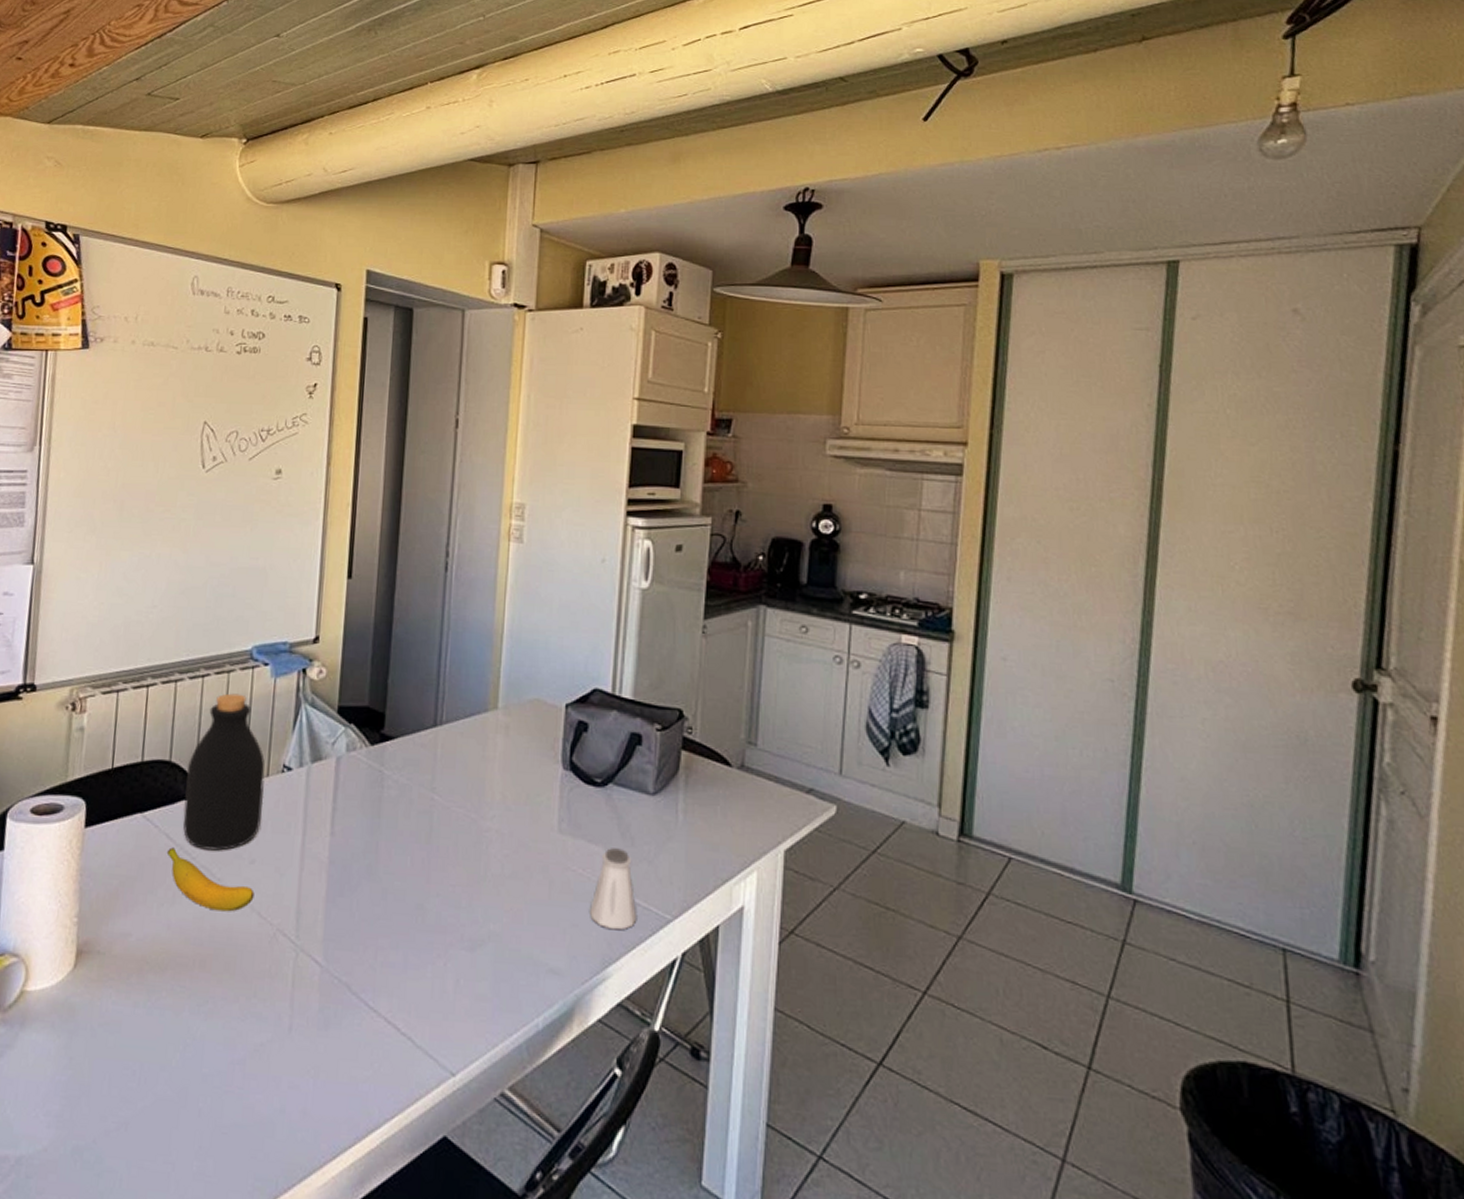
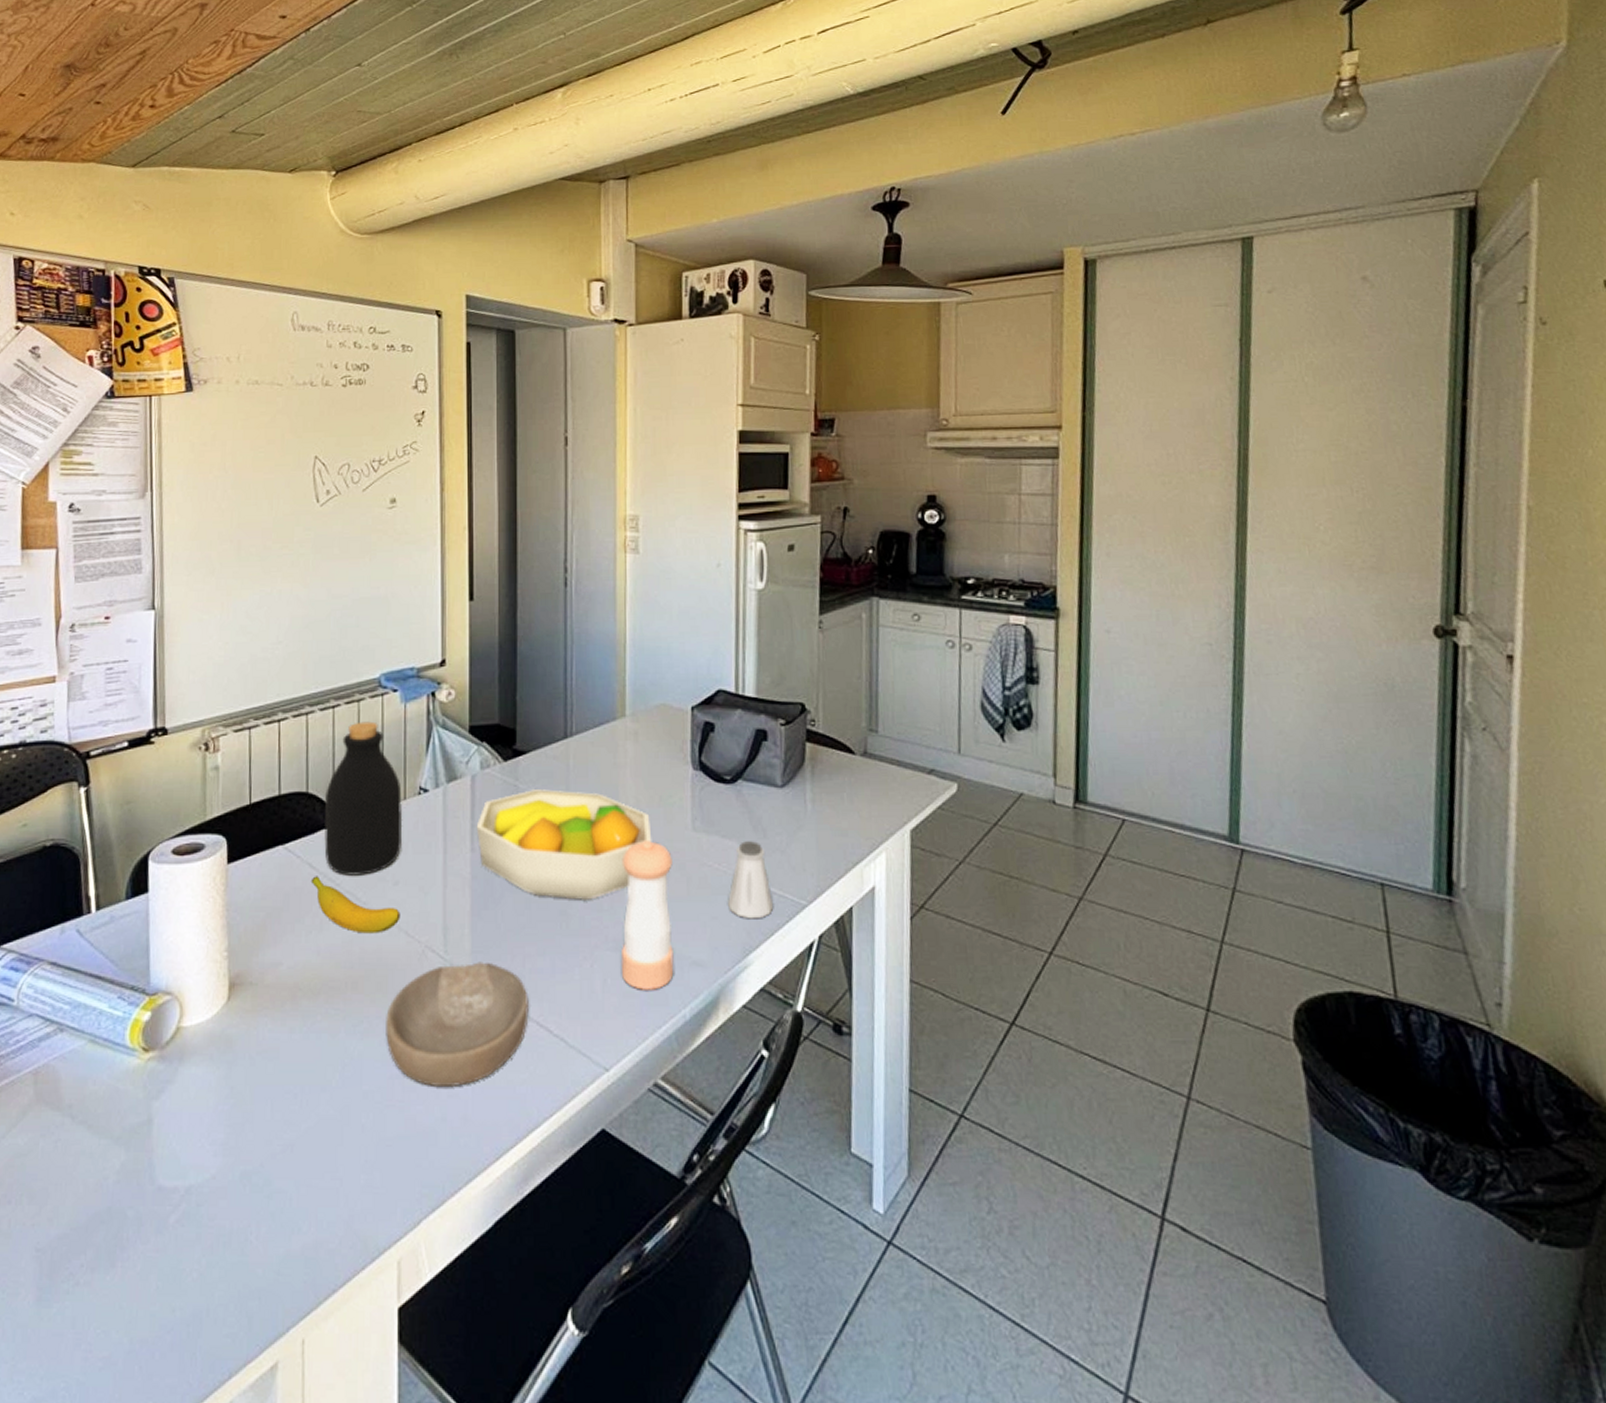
bowl: none [230,950,378,1079] -> present [386,962,529,1088]
fruit bowl: none [337,777,516,896] -> present [476,789,652,900]
pepper shaker: none [476,839,536,995] -> present [622,841,674,990]

